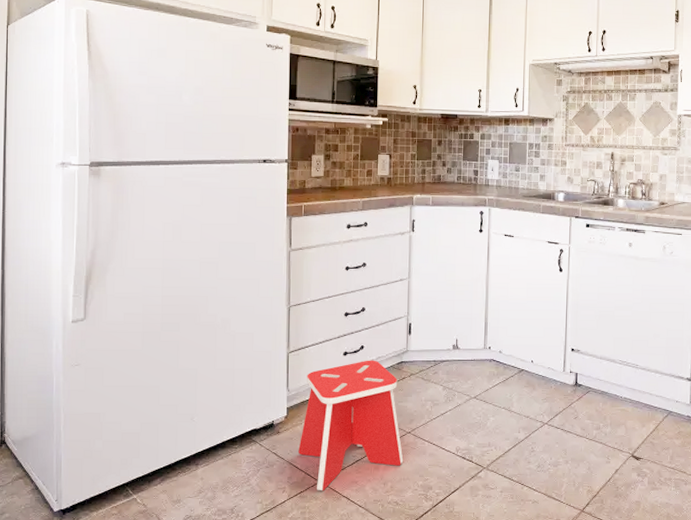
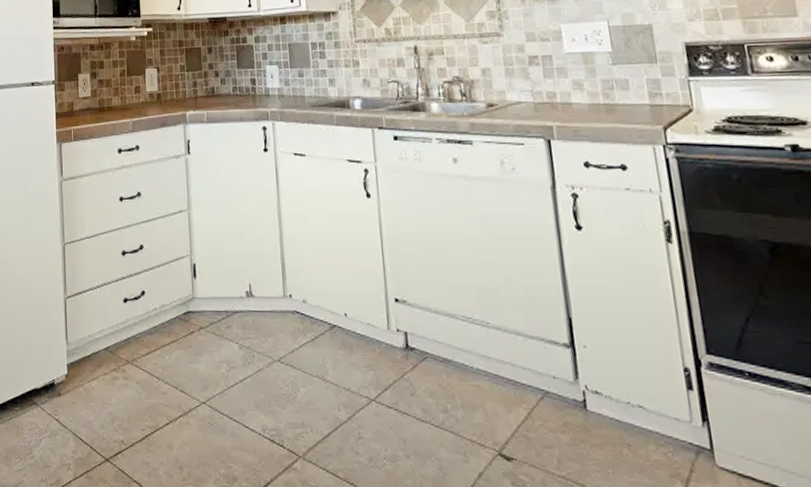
step stool: present [298,360,404,491] -> none [82,308,200,473]

